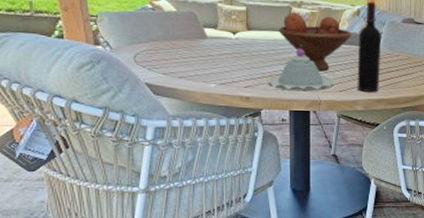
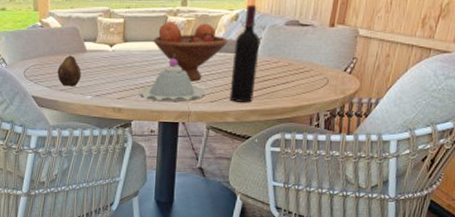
fruit: none [174,41,203,74] -> present [57,55,81,87]

